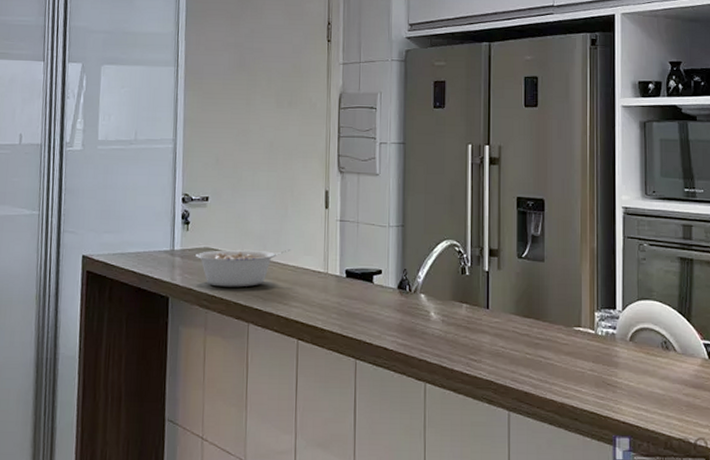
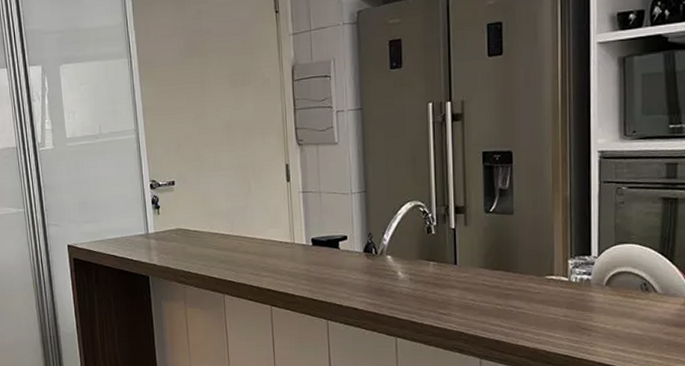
legume: present [196,249,291,287] -> none [169,223,258,264]

